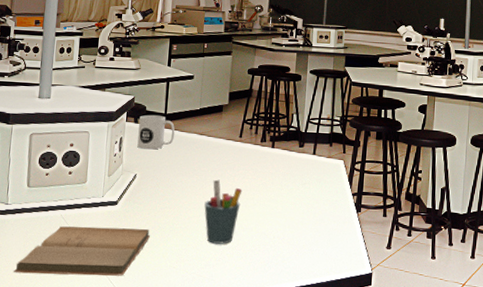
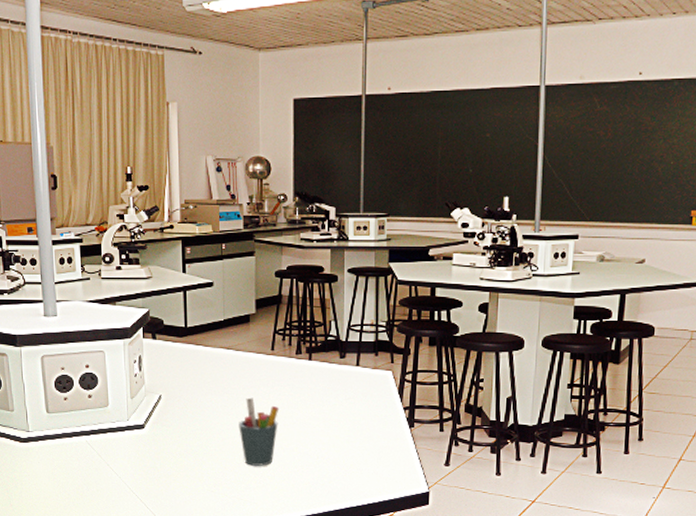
book: present [13,226,150,276] -> none [45,452,183,502]
mug: present [137,114,175,150] -> none [158,329,199,368]

